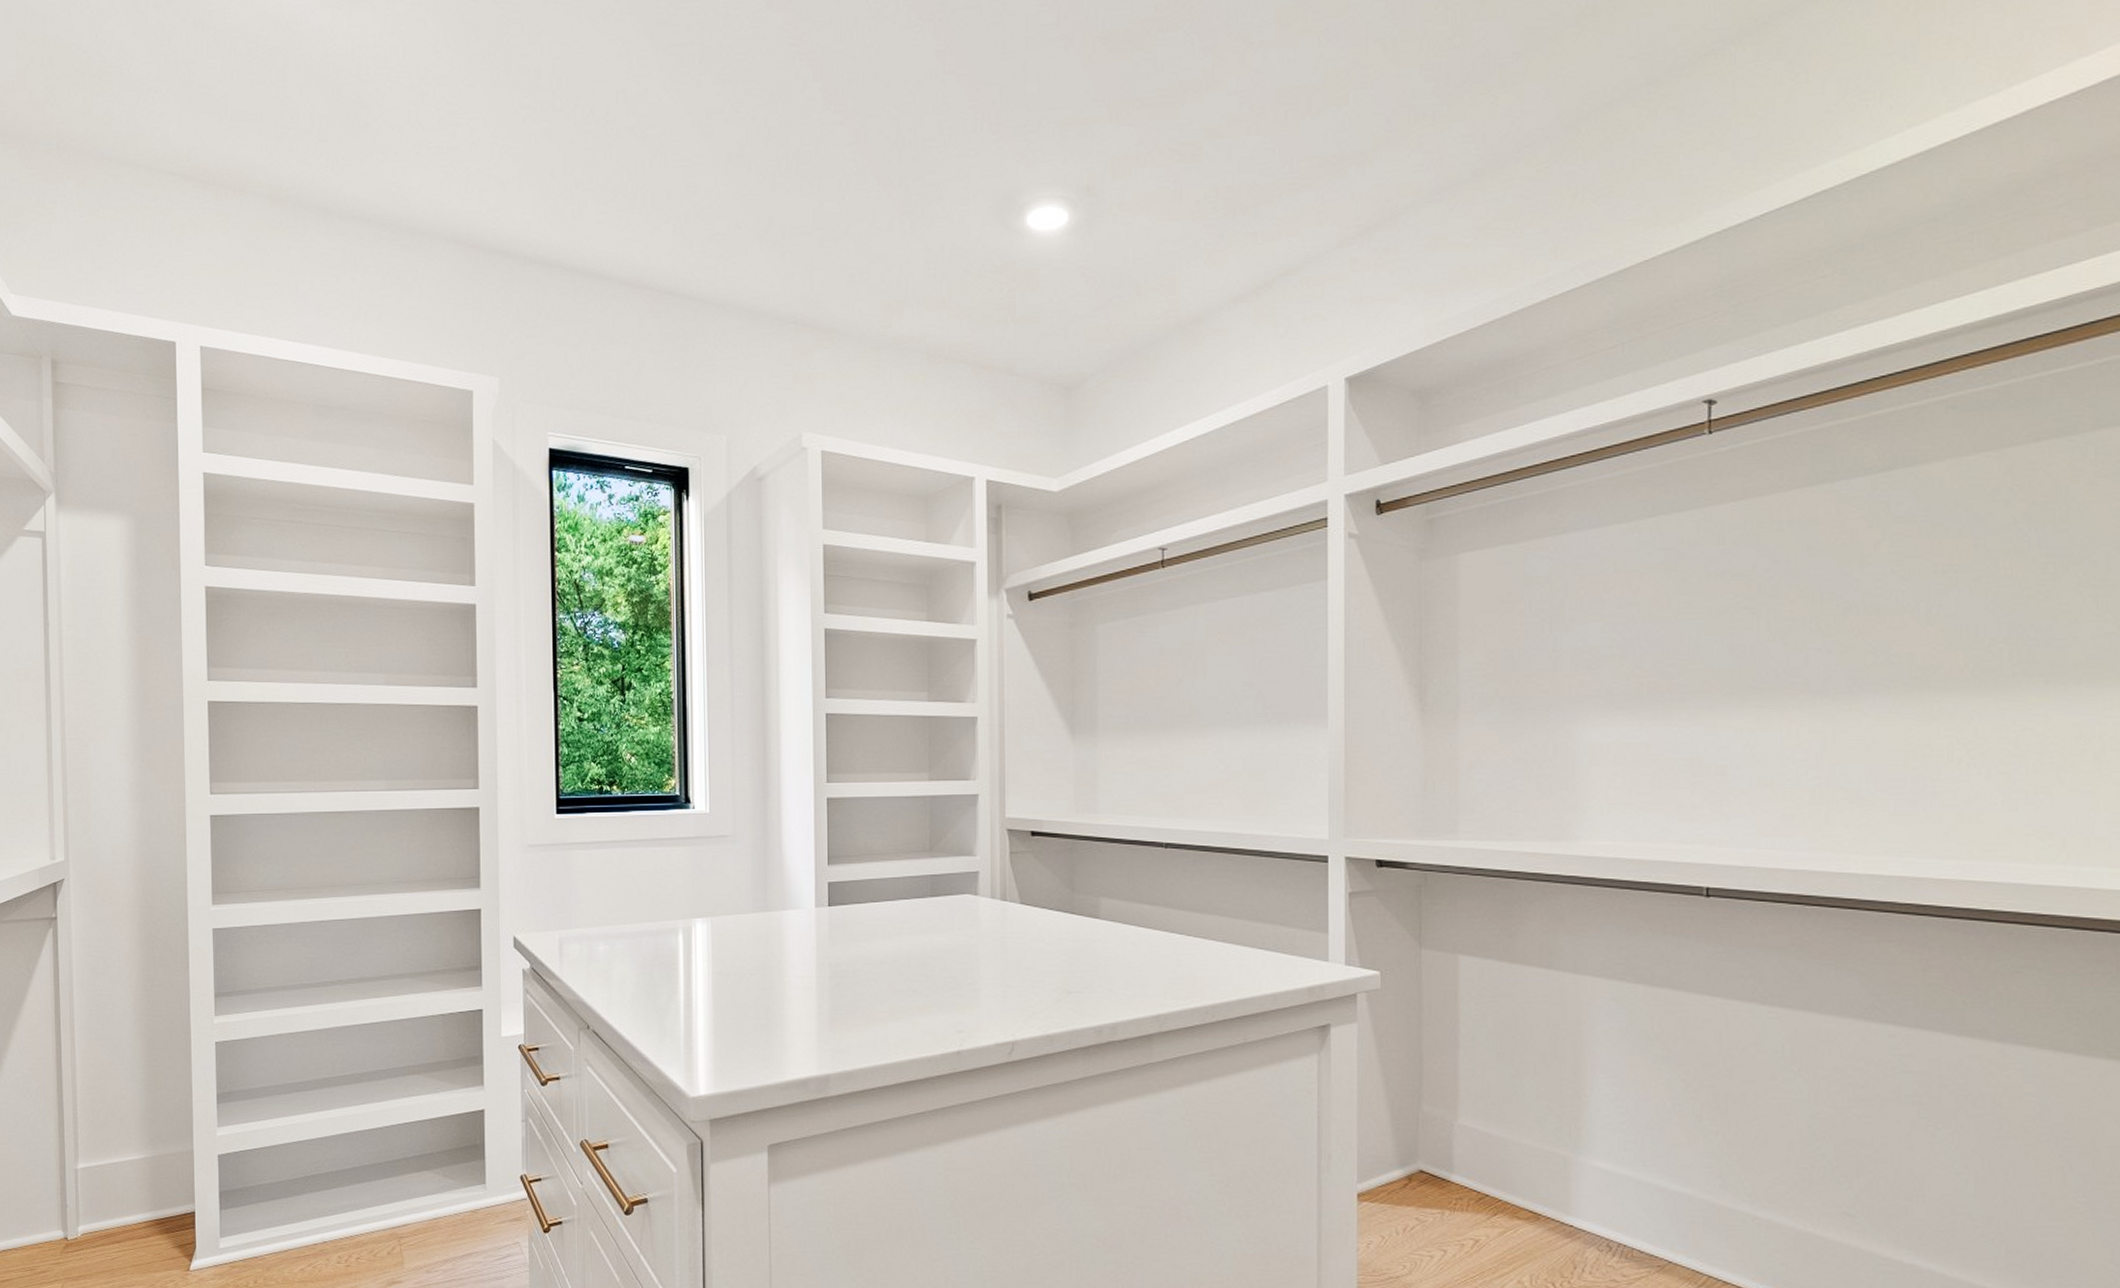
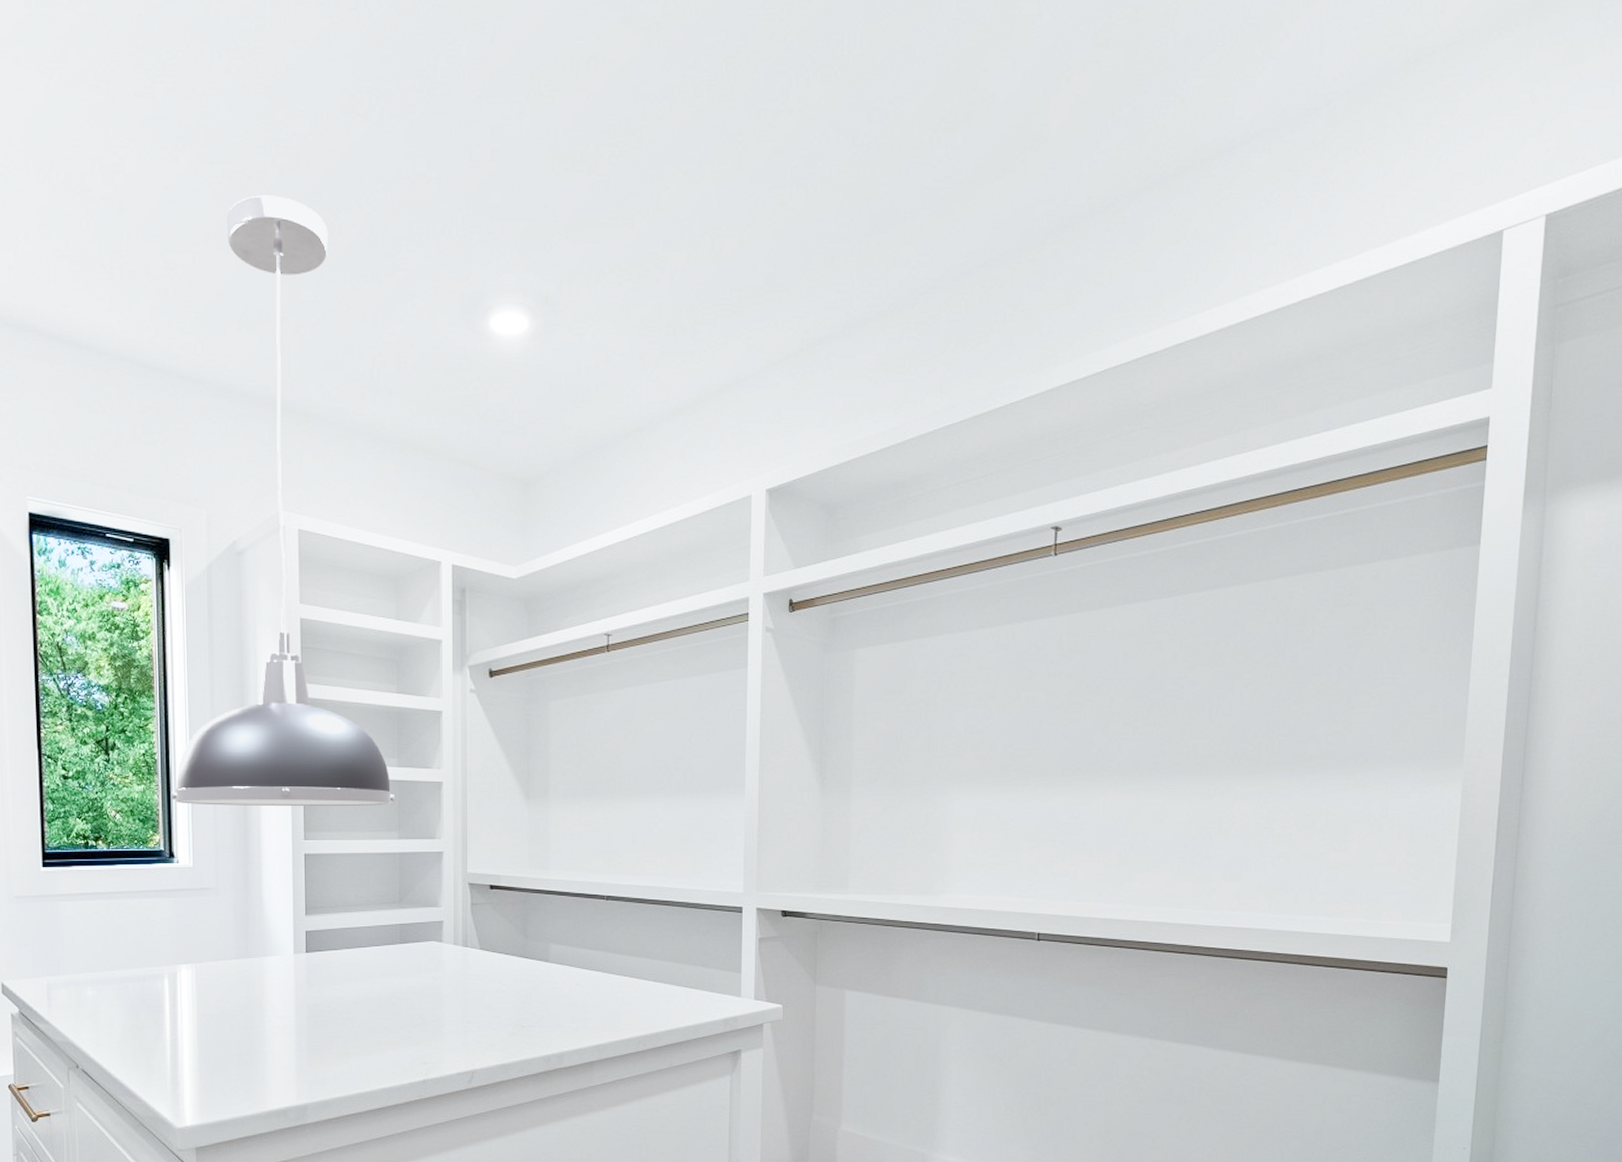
light fixture: none [688,109,926,747] -> present [172,195,396,807]

